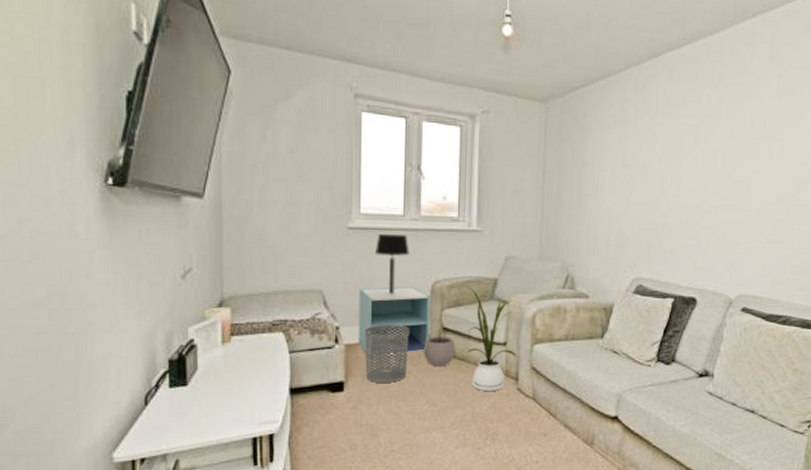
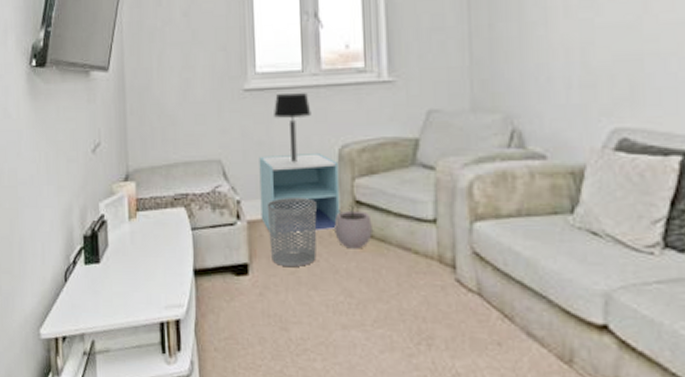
house plant: present [465,286,516,392] -> none [379,150,451,283]

